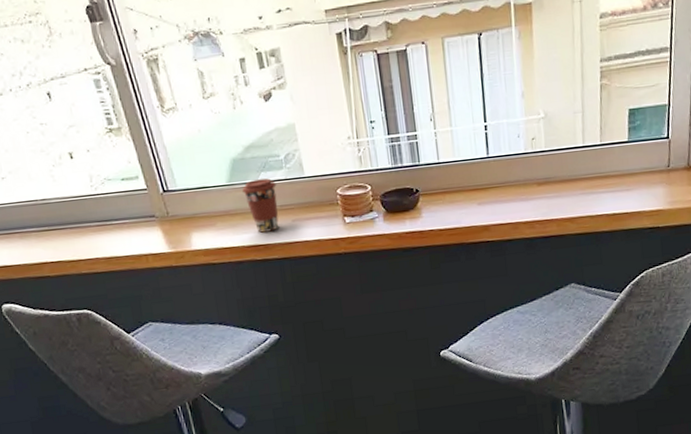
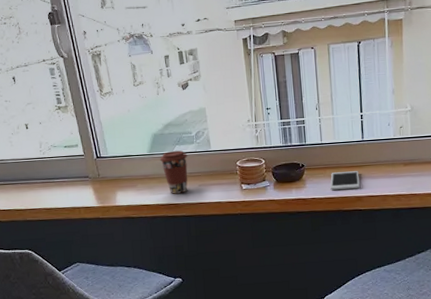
cell phone: none [450,194,486,220] -> present [330,171,360,191]

